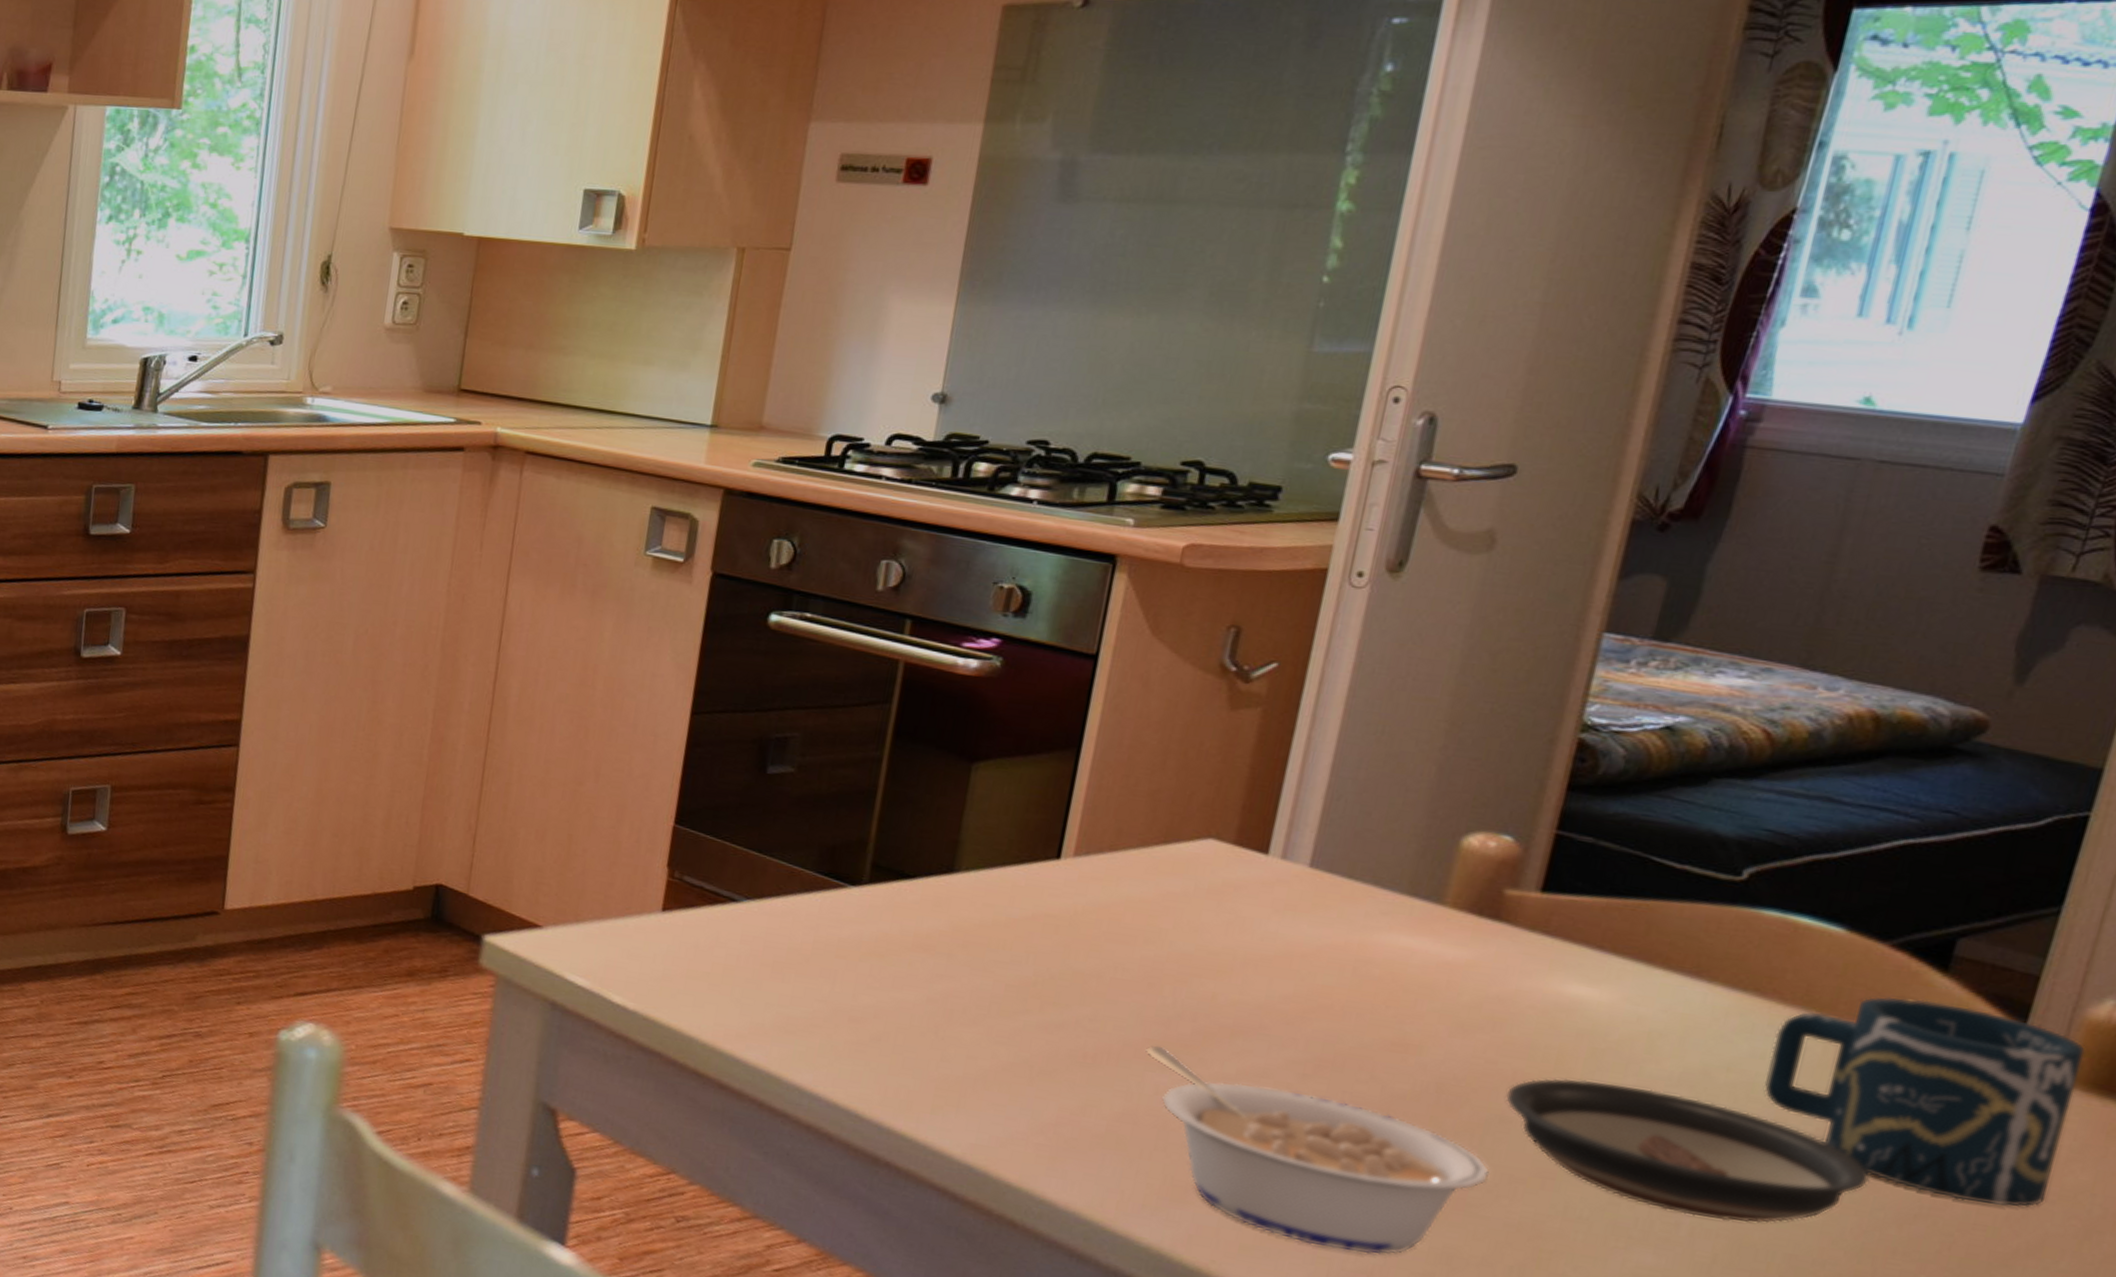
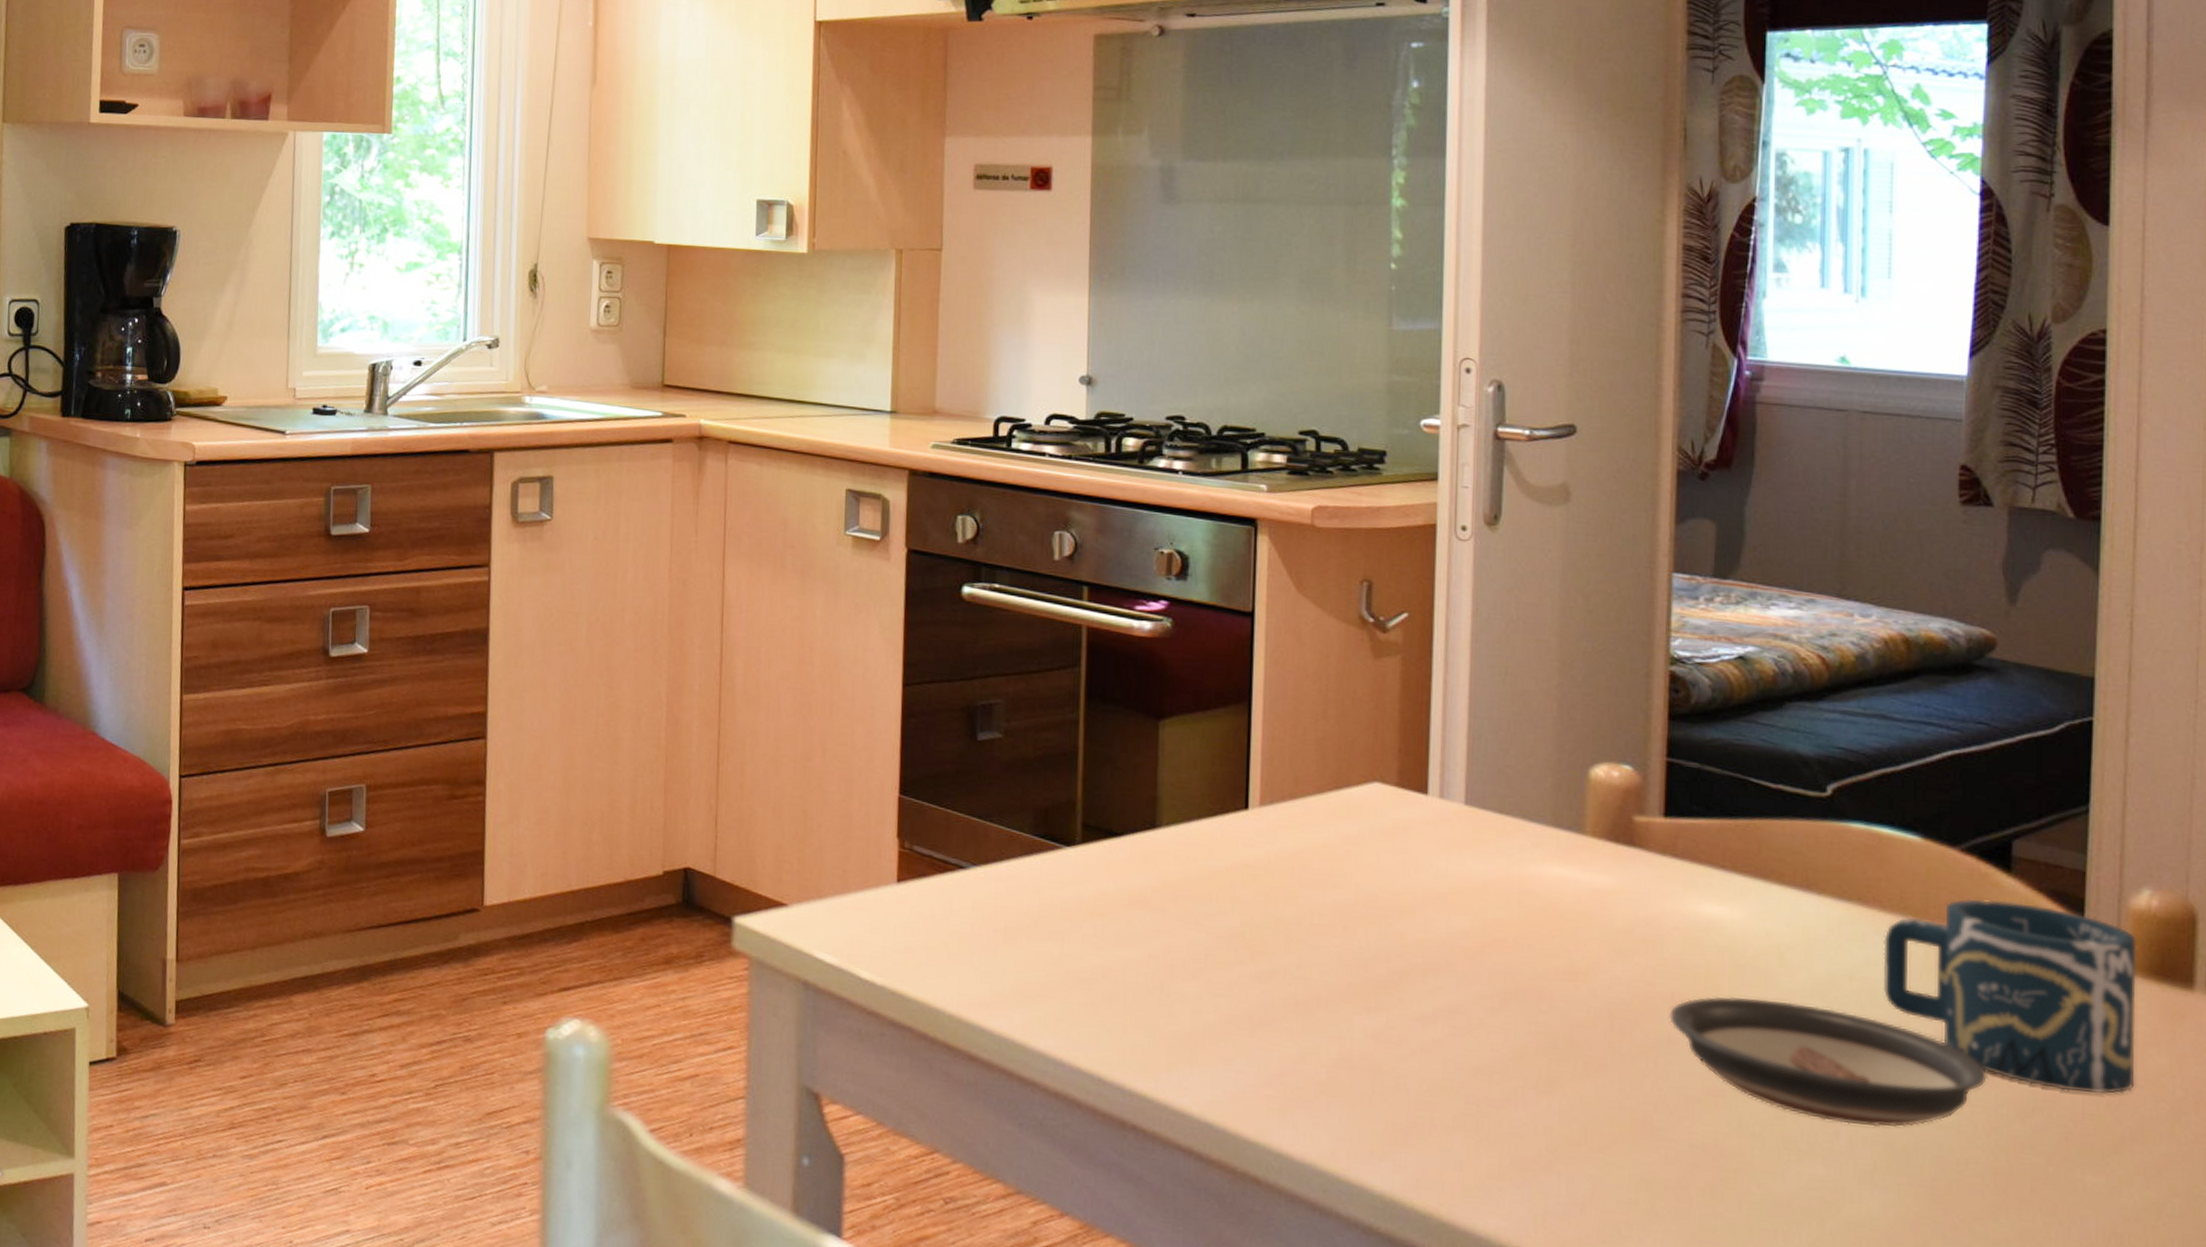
legume: present [1145,1045,1491,1255] -> none [1350,988,1669,1186]

